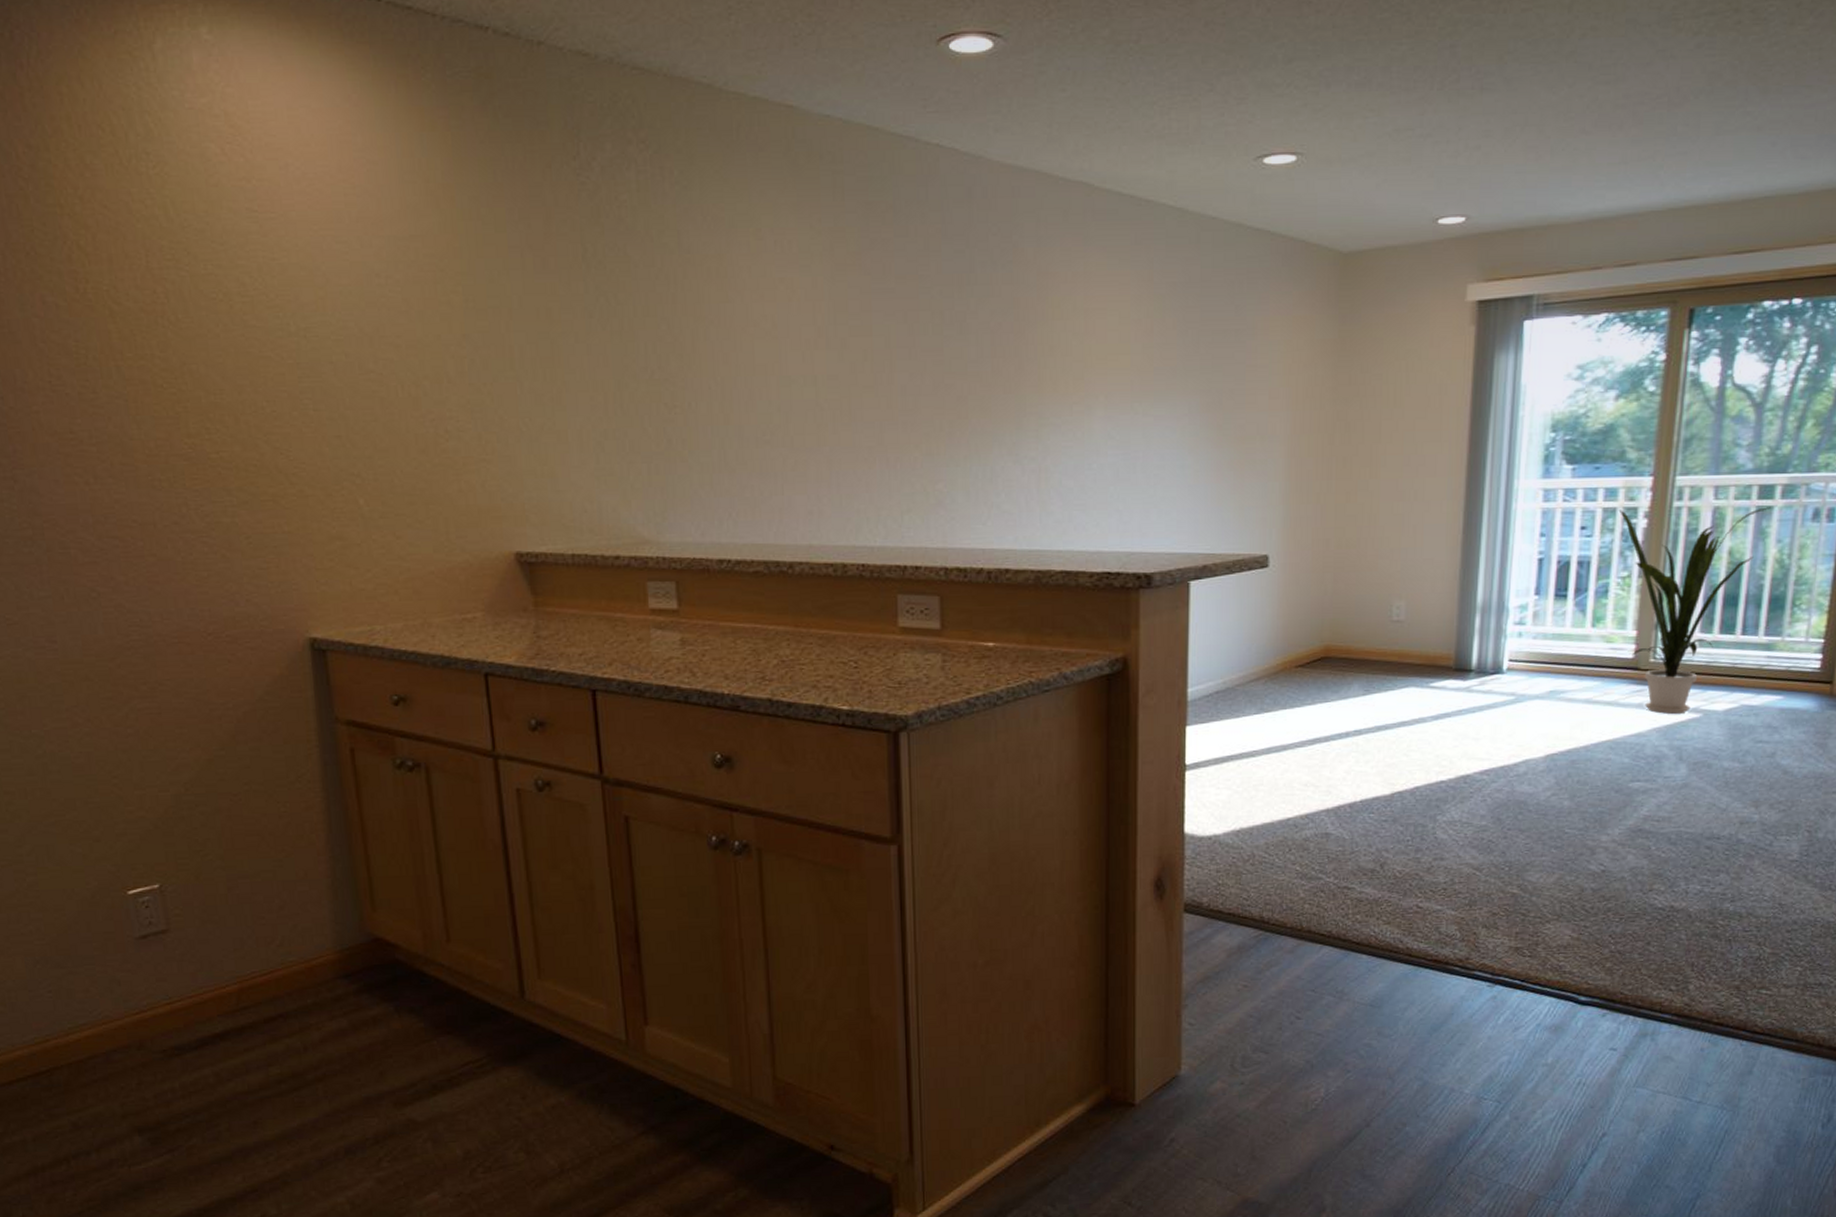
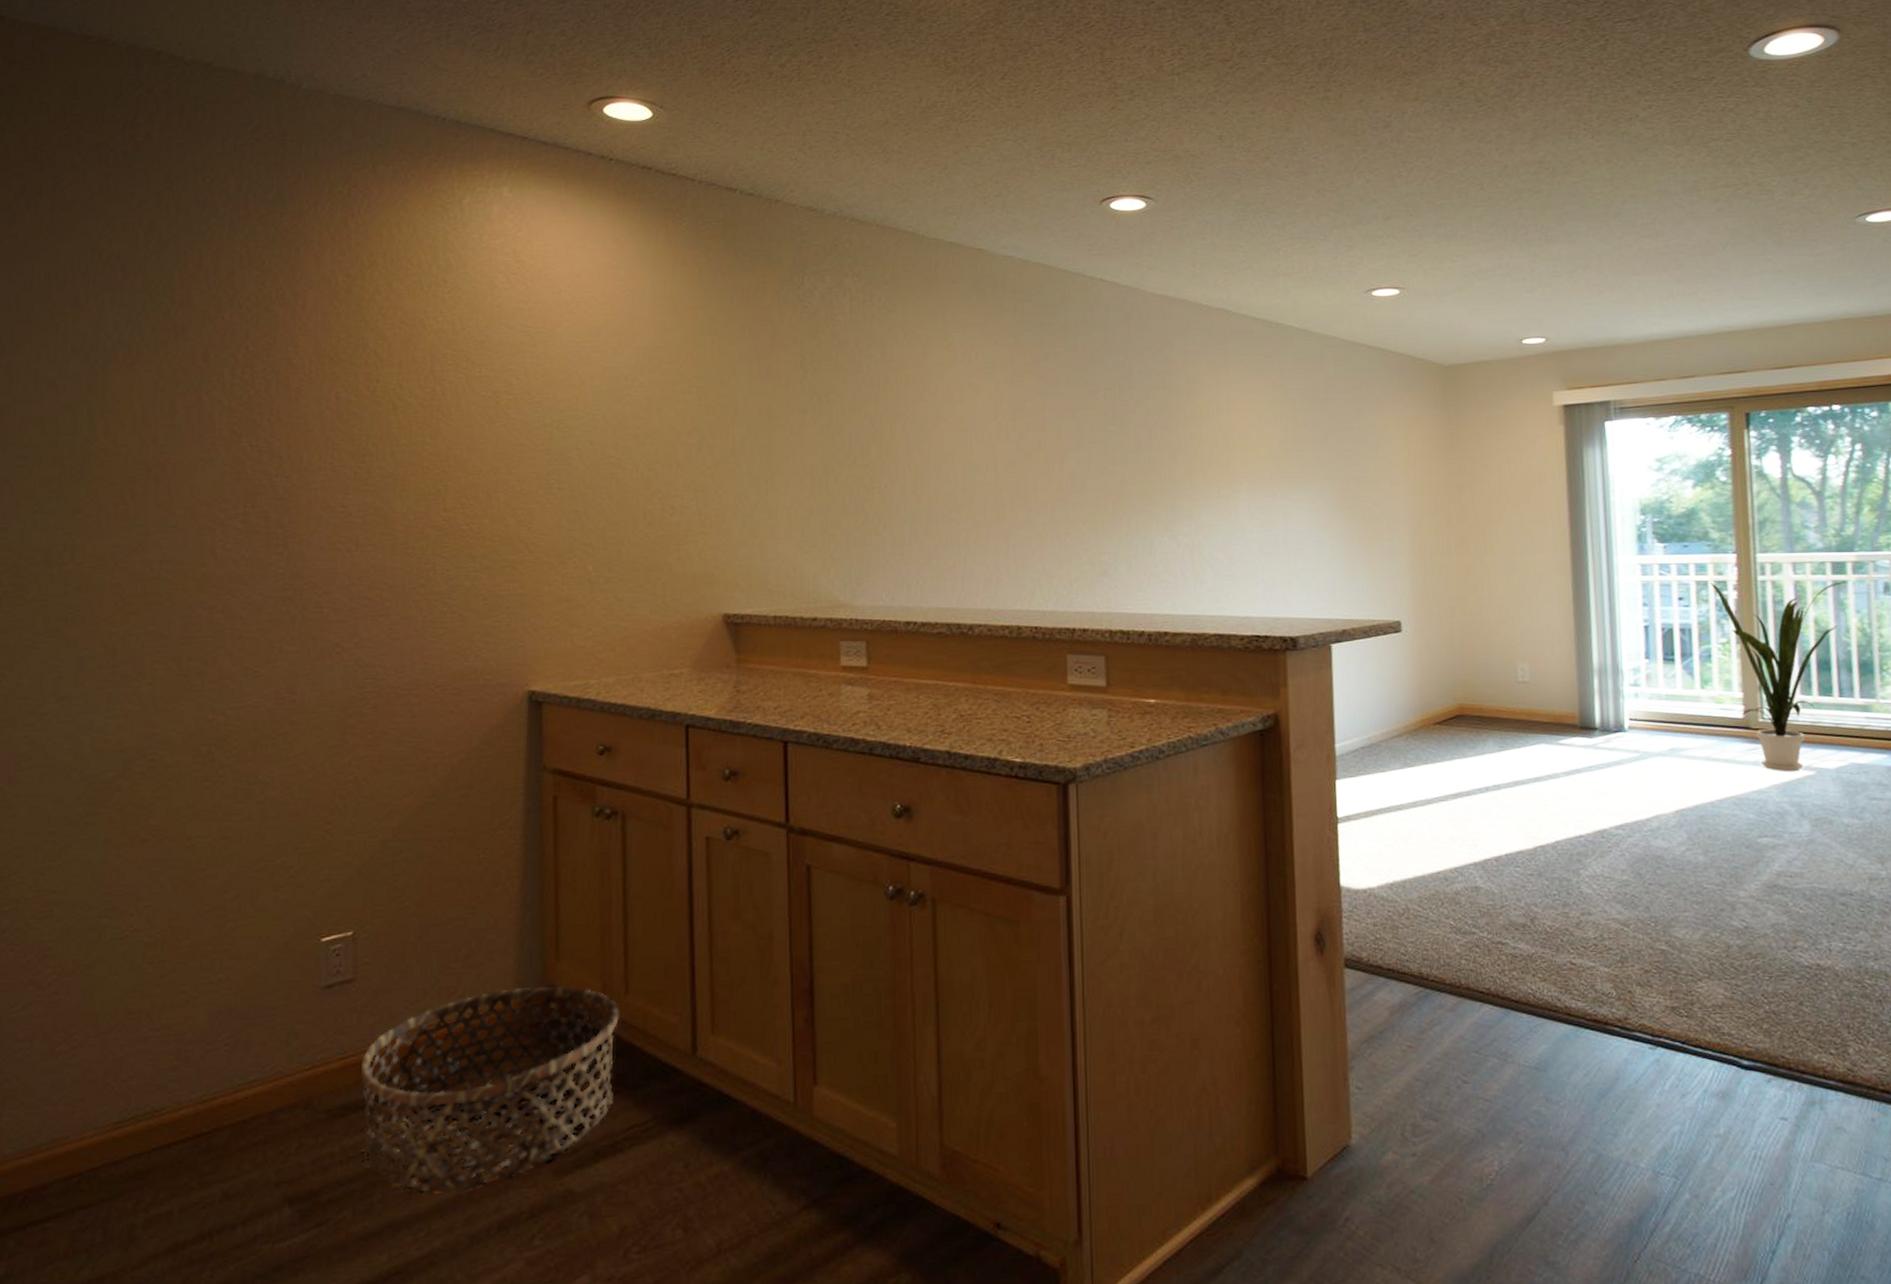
basket: none [188,934,445,1121] -> present [361,985,619,1191]

